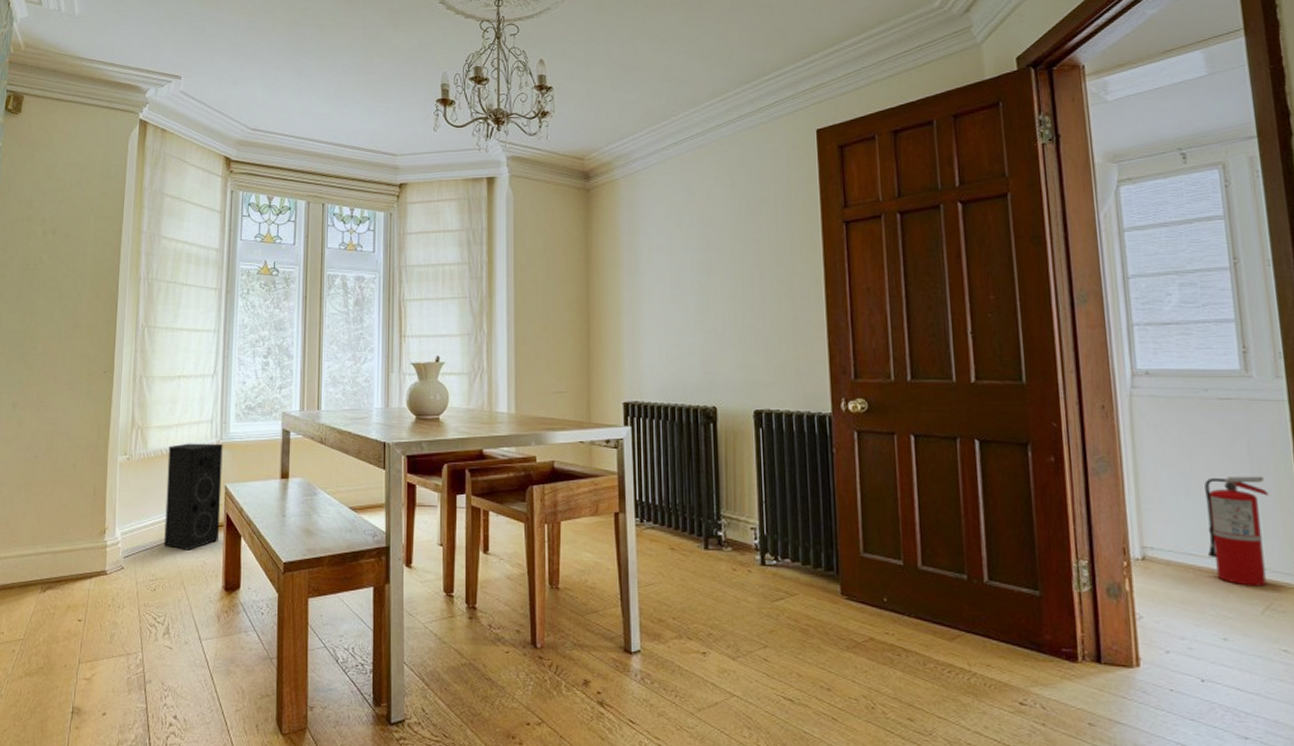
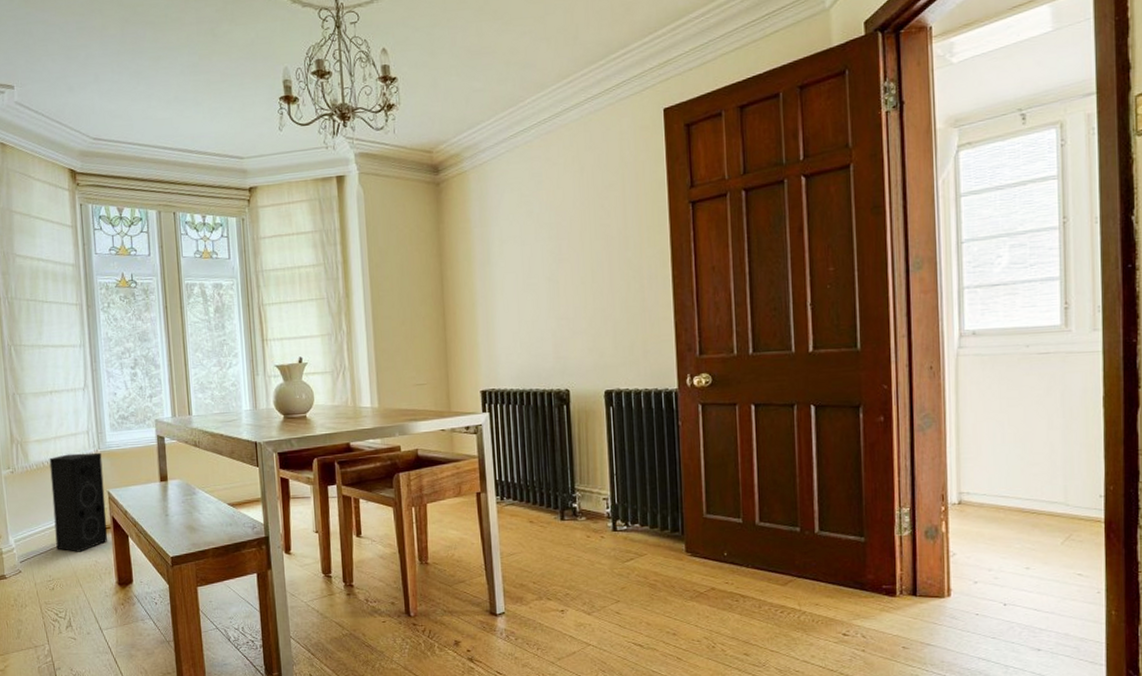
fire extinguisher: present [1204,476,1268,587] -> none [1017,422,1077,521]

